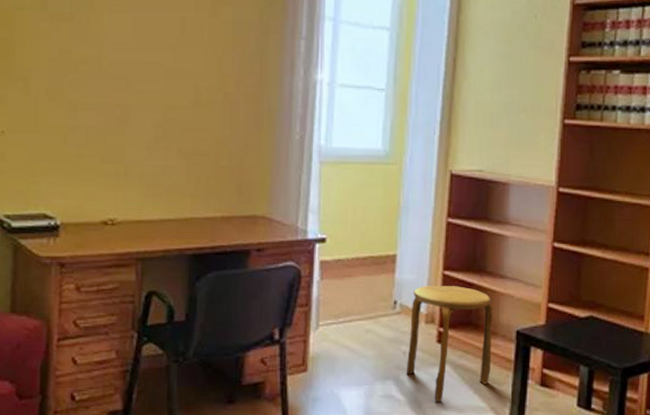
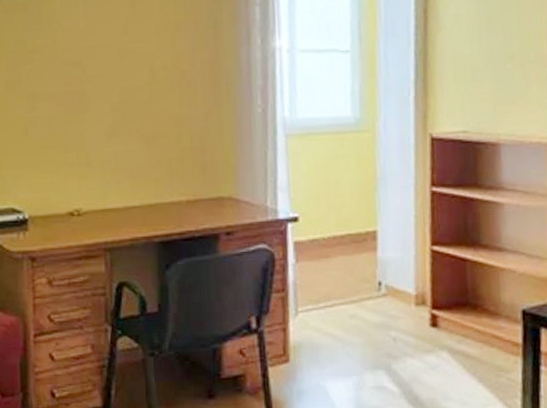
stool: present [406,286,493,402] -> none [398,262,496,393]

